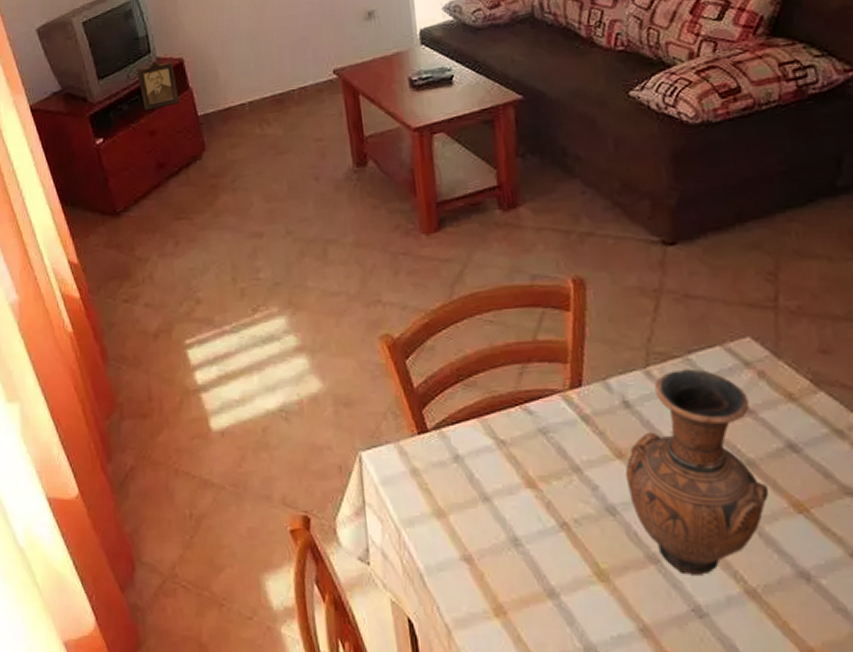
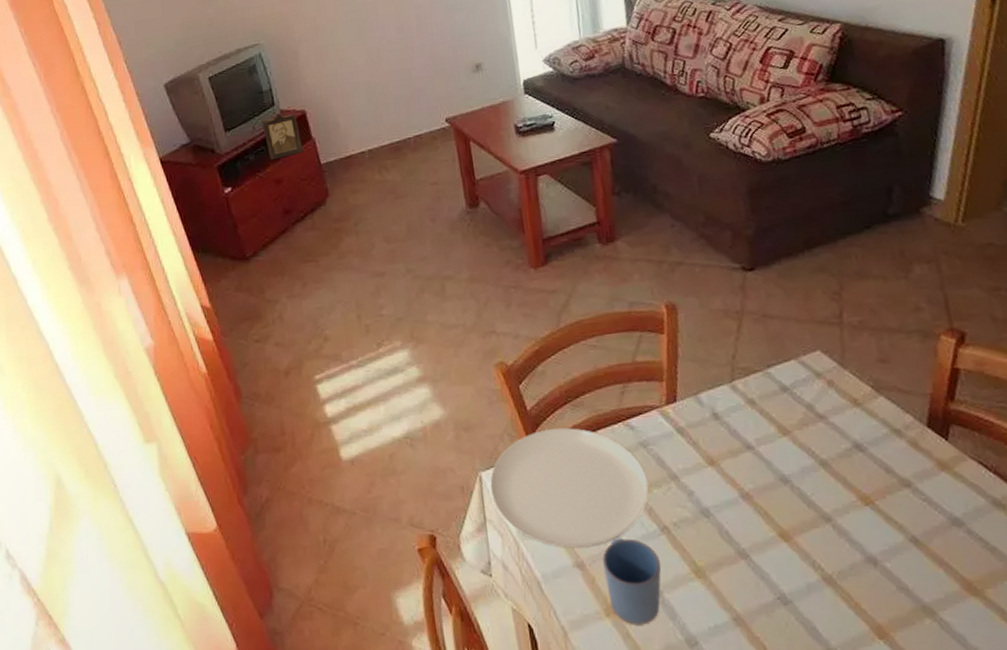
plate: none [370,408,548,540] -> present [490,427,649,548]
mug: none [493,532,559,629] -> present [602,537,662,626]
vase: present [625,368,770,575] -> none [716,381,841,567]

